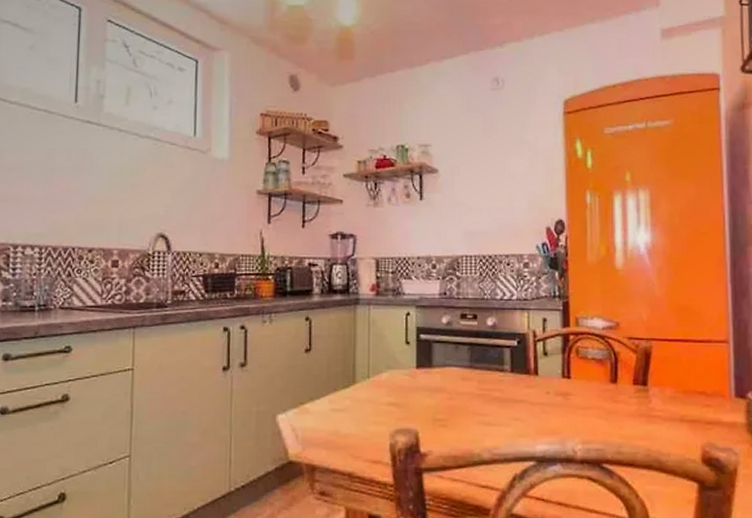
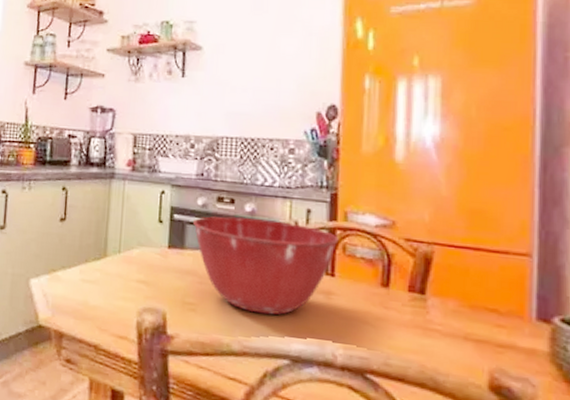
mixing bowl: none [439,332,572,421] -> present [193,216,339,315]

